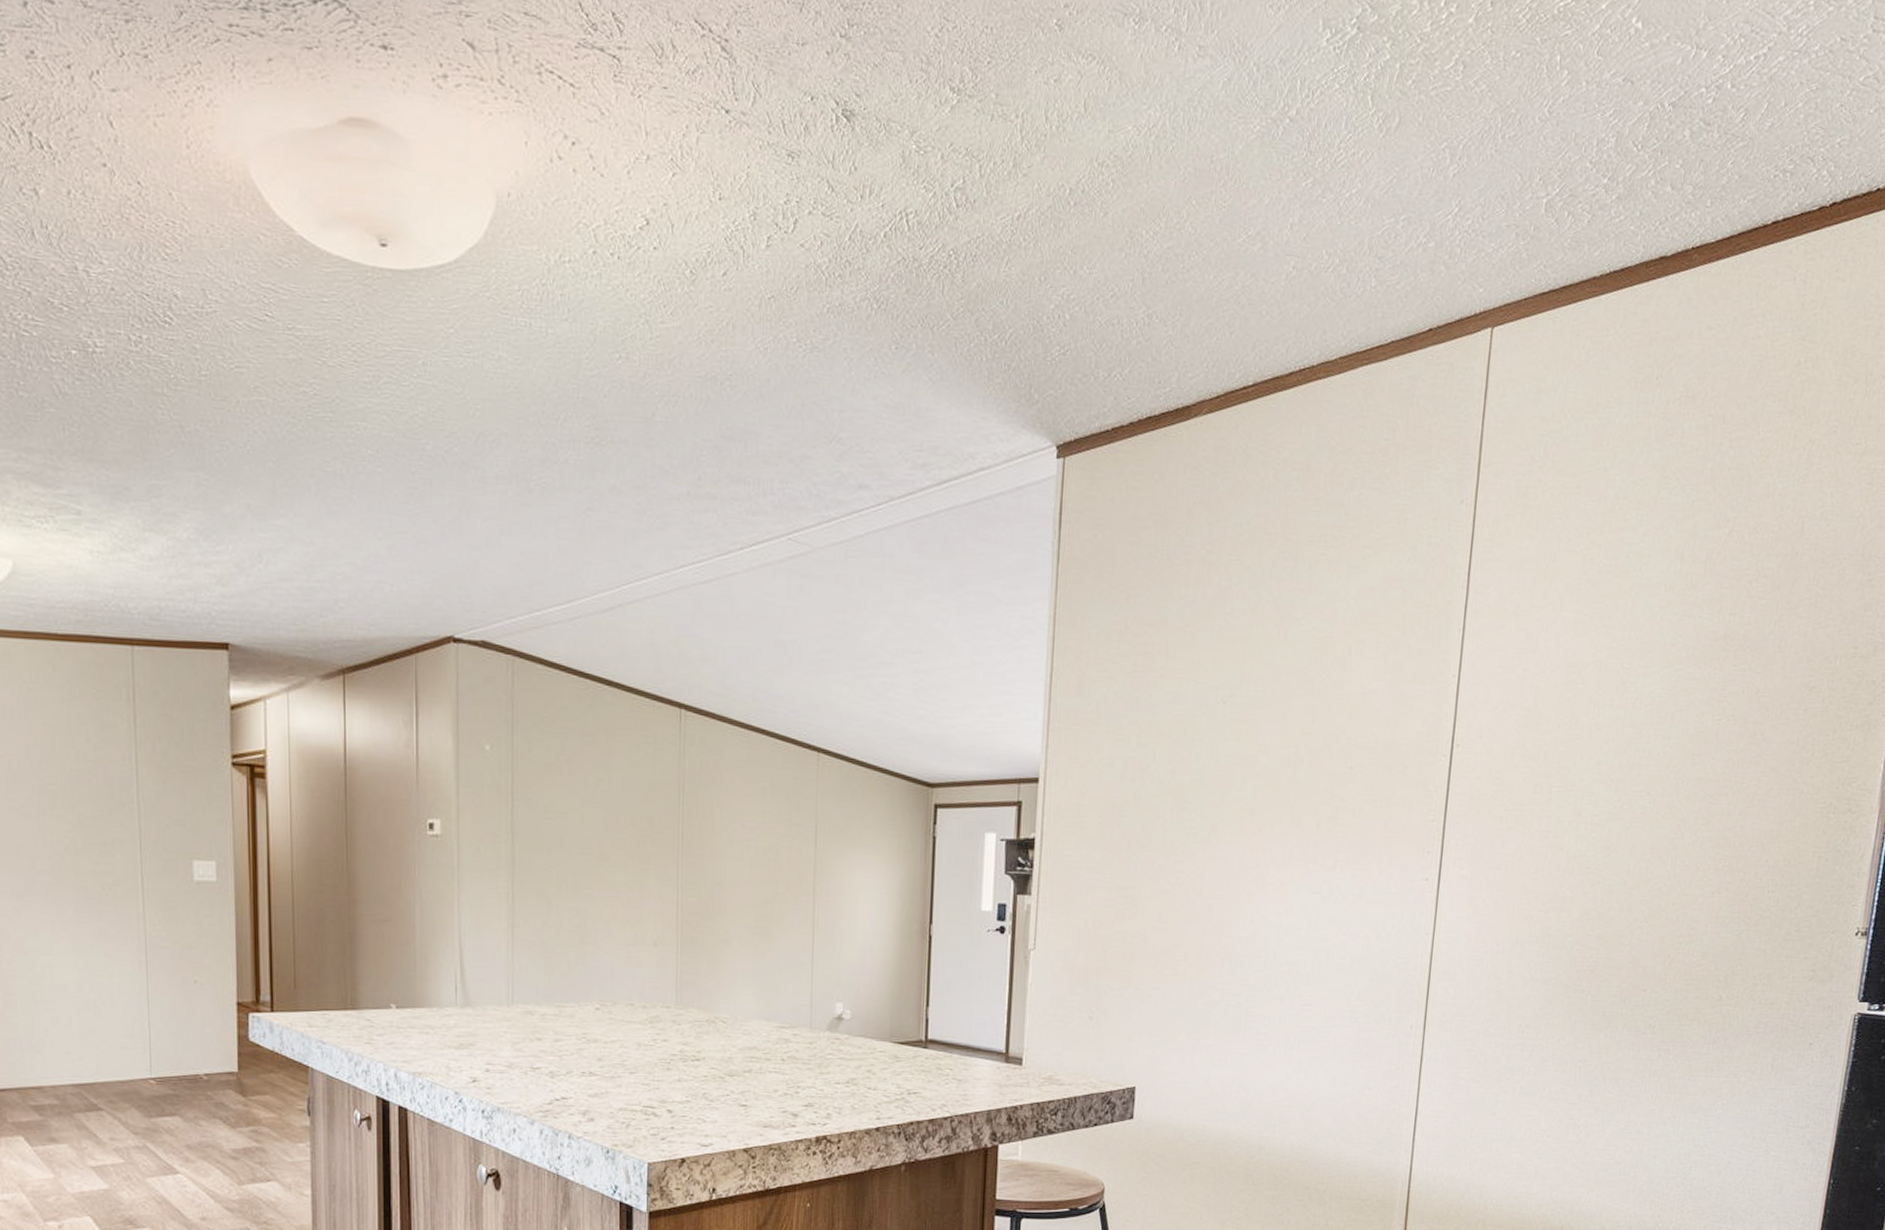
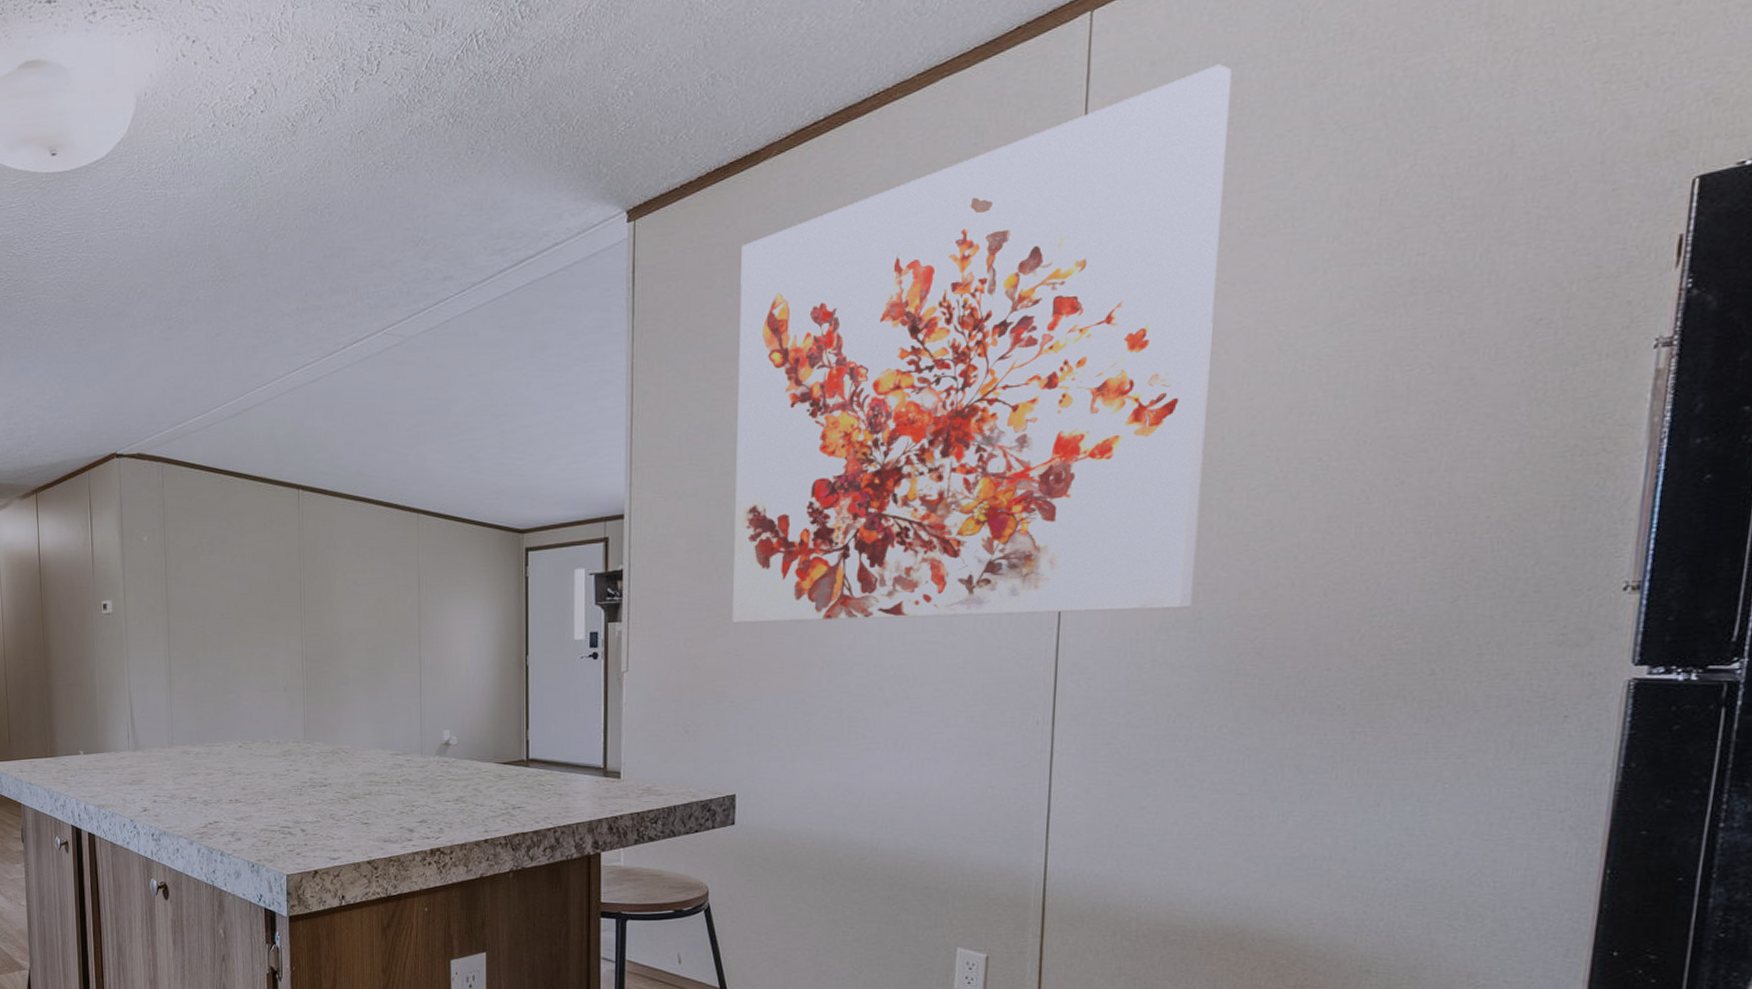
wall art: none [1141,404,1601,923] -> present [733,64,1231,624]

